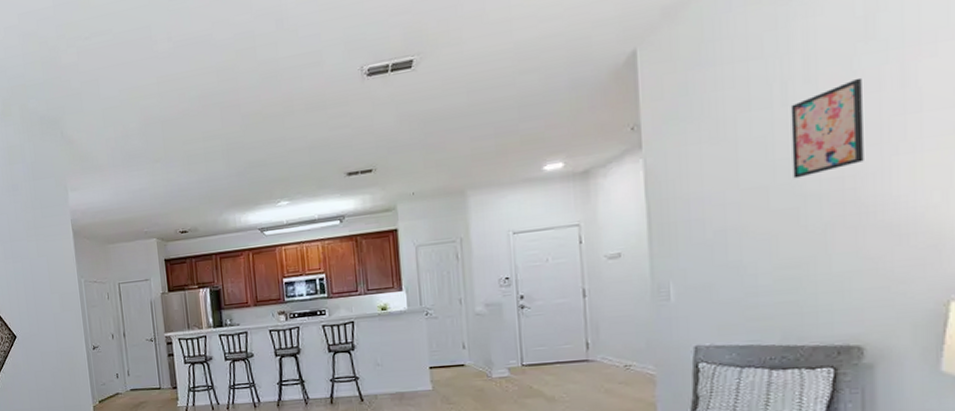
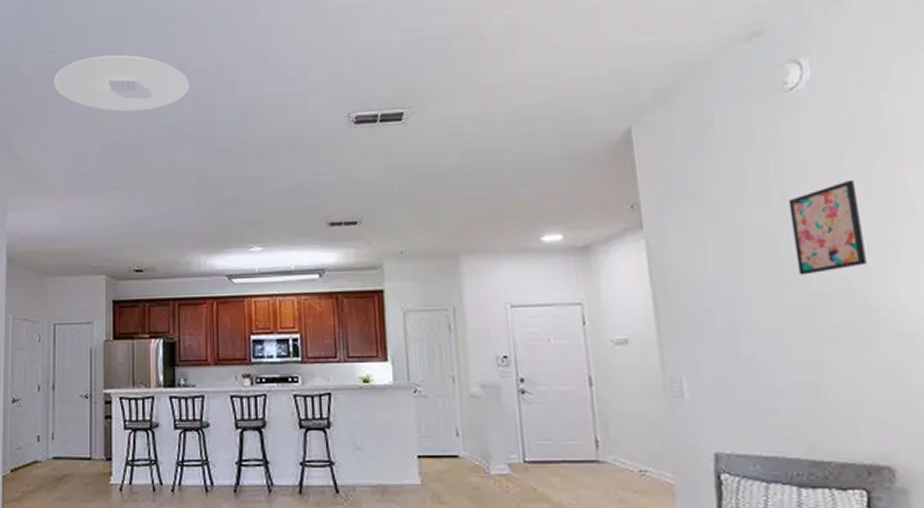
ceiling light: none [92,33,214,90] -> present [54,55,190,112]

